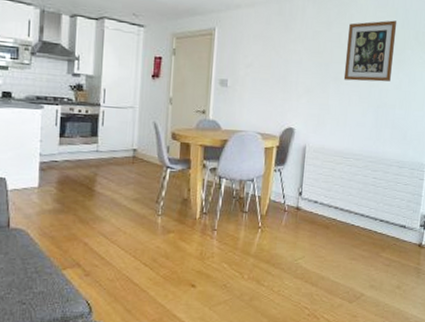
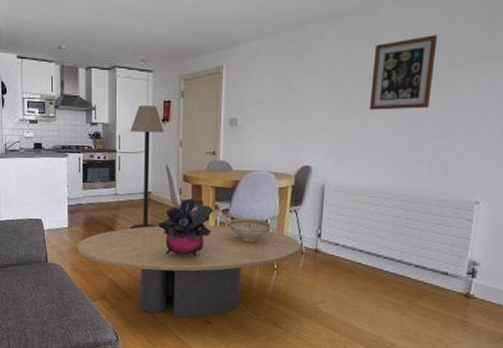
coffee table: none [48,184,284,283] -> present [78,225,301,318]
floor lamp: none [111,59,154,189] -> present [130,106,164,230]
potted plant: none [142,156,201,217] -> present [157,198,214,257]
decorative bowl: none [216,177,256,201] -> present [229,218,271,242]

